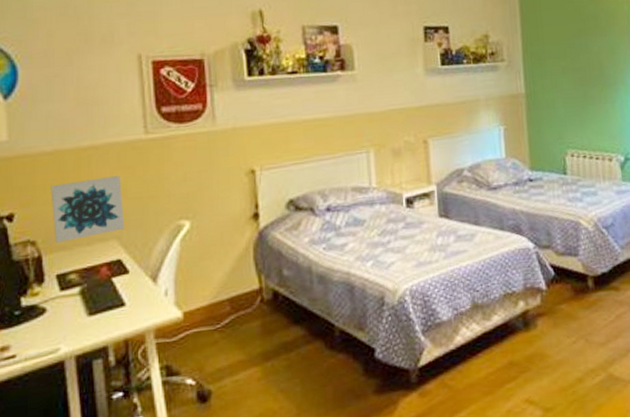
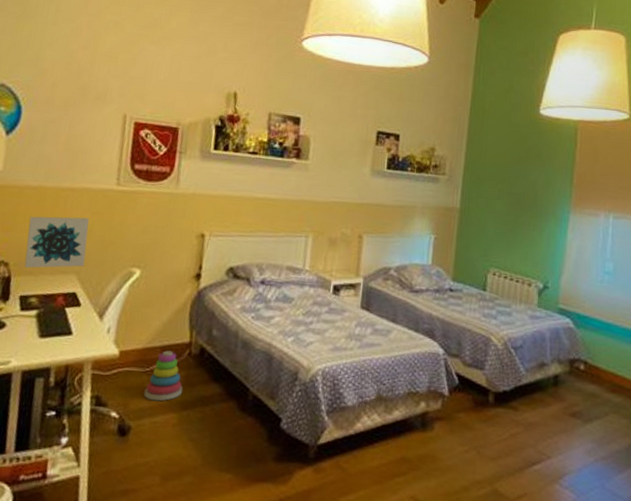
stacking toy: none [219,301,262,359] -> present [144,350,183,402]

